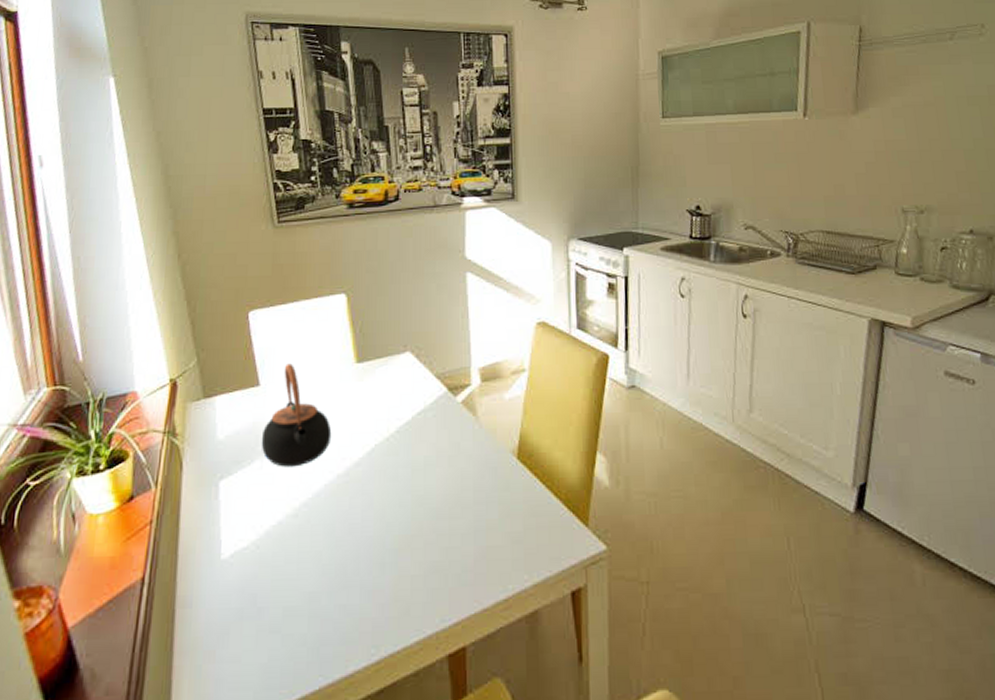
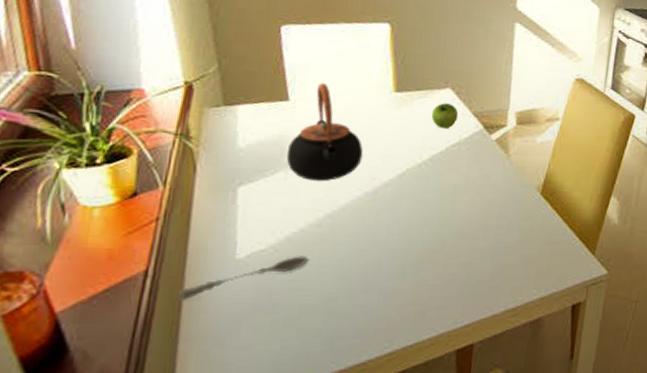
soupspoon: none [172,551,289,609] -> present [179,256,310,301]
fruit: none [394,368,421,396] -> present [431,103,459,129]

